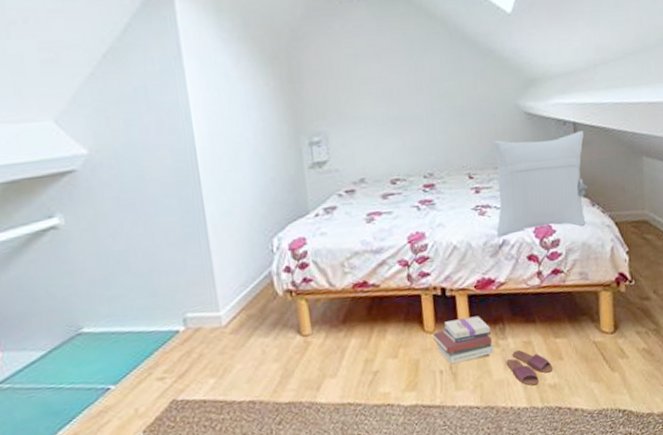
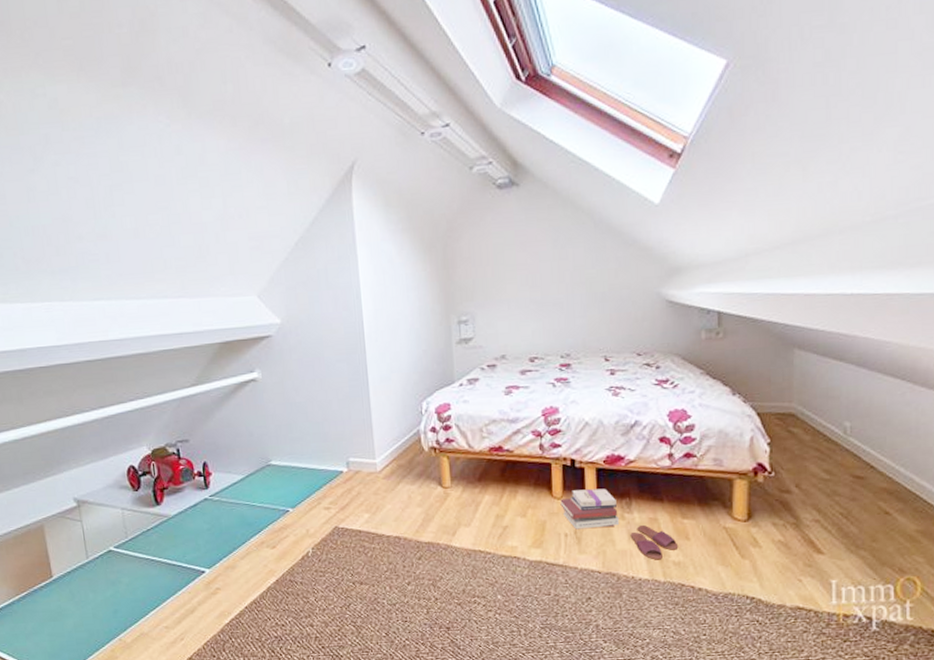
pillow: present [491,130,588,238] -> none [628,320,729,418]

